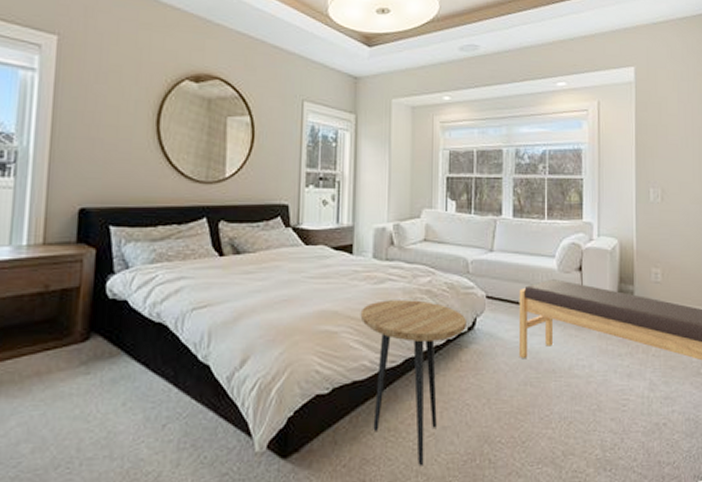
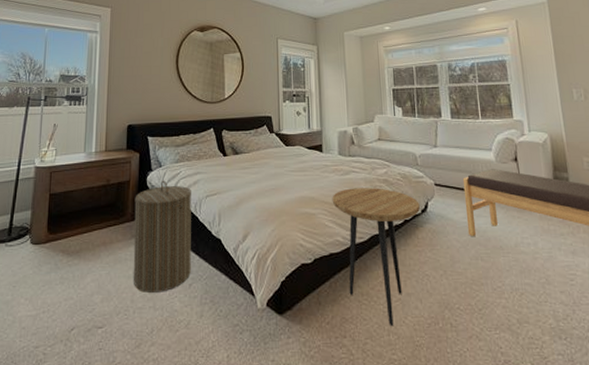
laundry hamper: none [80,287,171,438] -> present [133,180,191,293]

